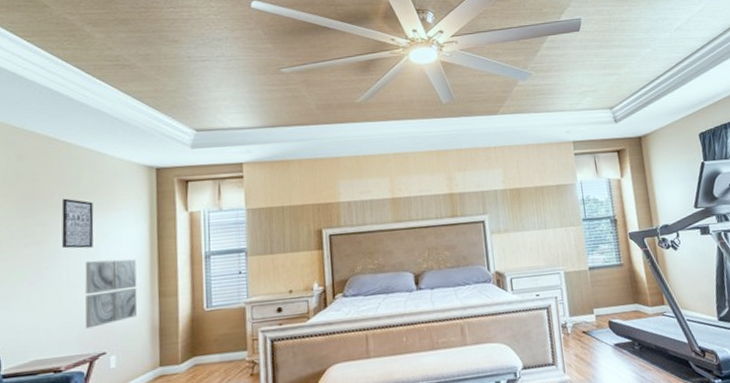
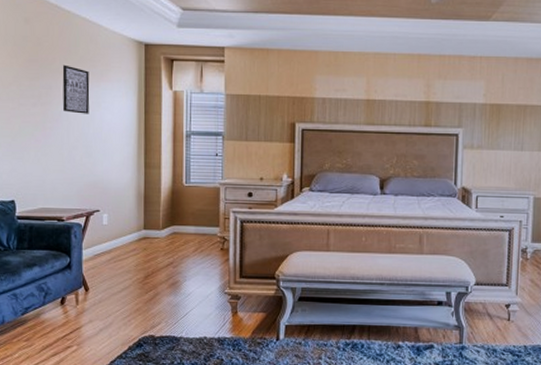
wall art: present [85,259,138,329] -> none [82,126,126,187]

